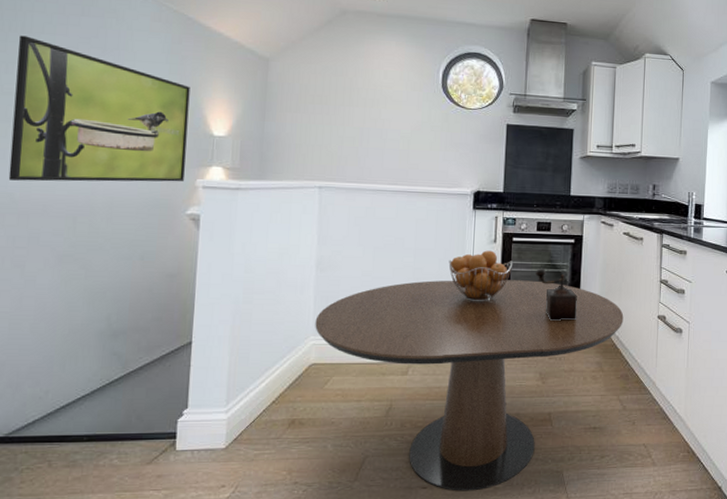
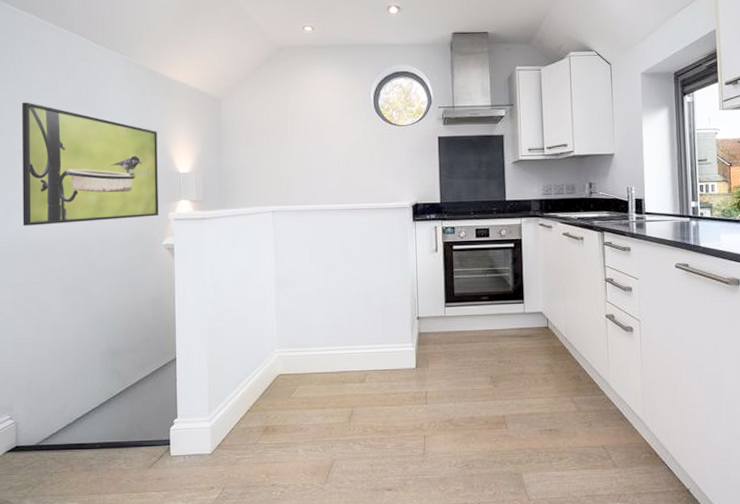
dining table: present [315,280,624,492] -> none [279,286,571,493]
fruit basket: present [448,250,514,302] -> none [394,259,456,310]
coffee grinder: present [536,269,577,321] -> none [478,274,522,325]

